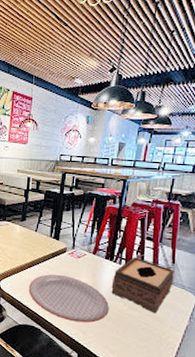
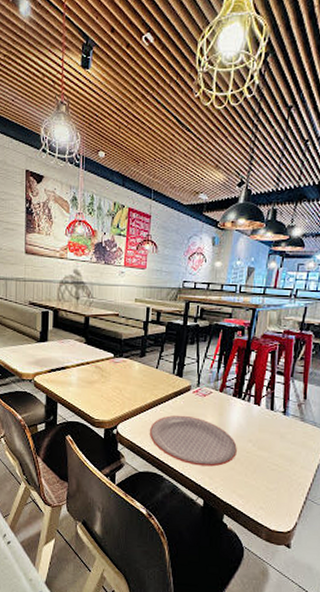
tissue box: present [111,257,174,314] -> none [239,393,306,454]

